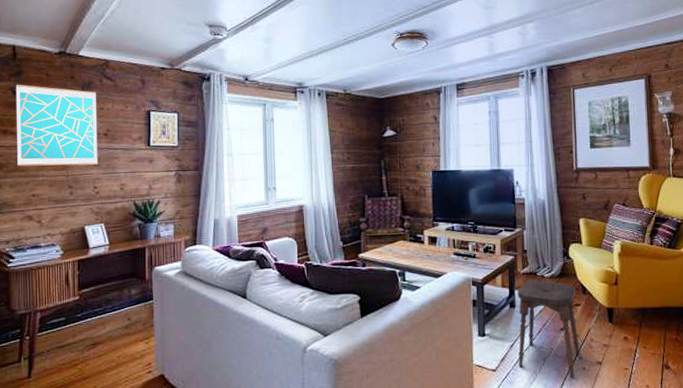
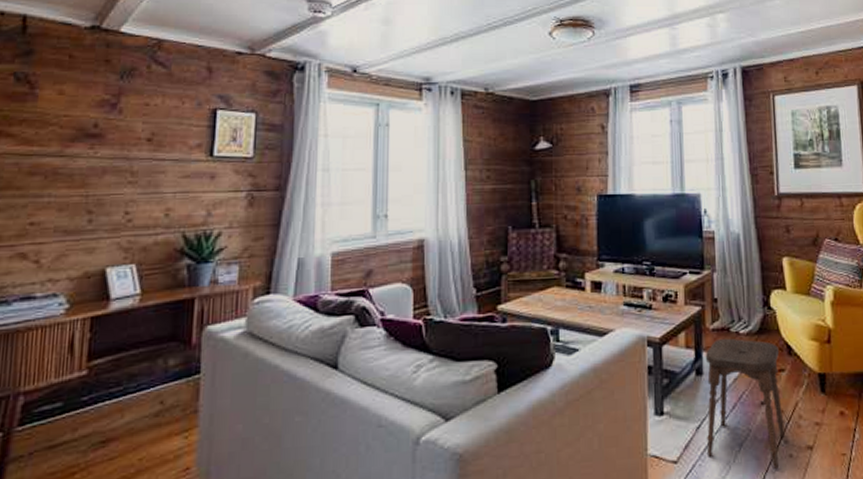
wall art: present [15,84,98,167] -> none [12,67,140,182]

